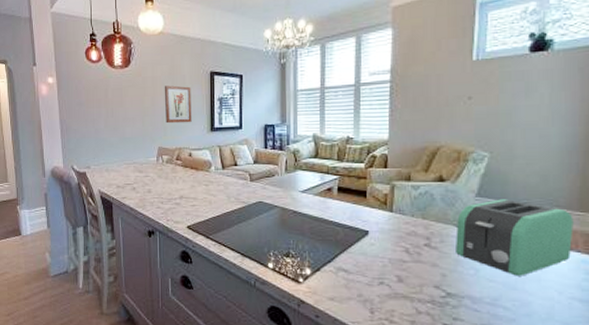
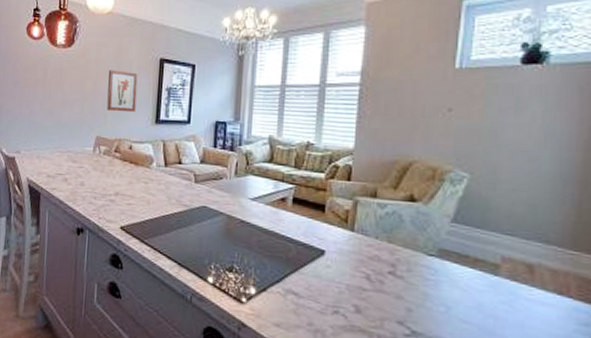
toaster: present [456,199,574,276] -> none [425,227,565,320]

